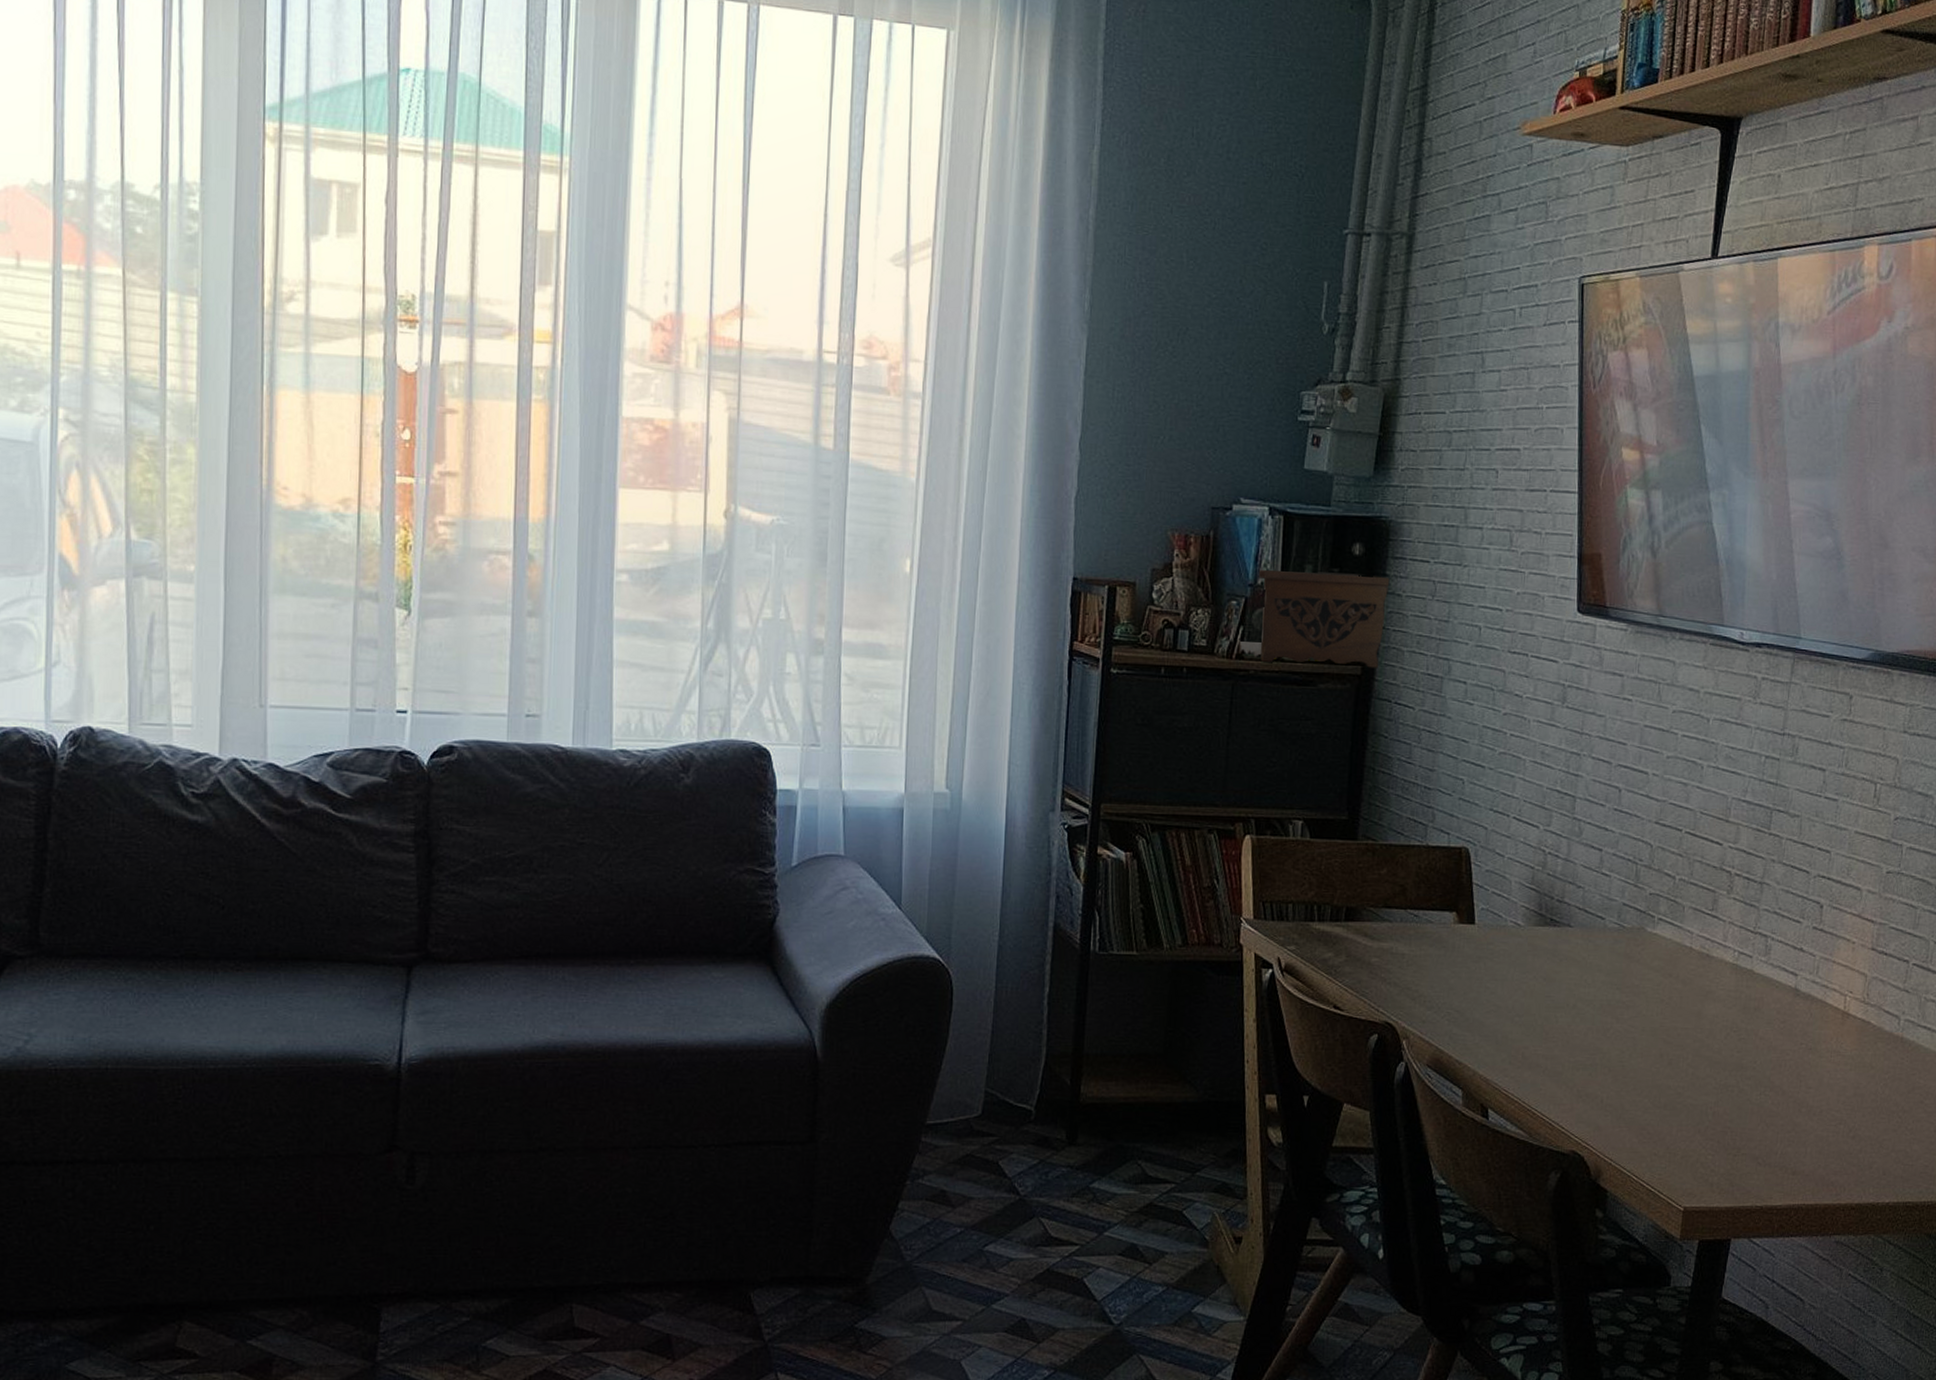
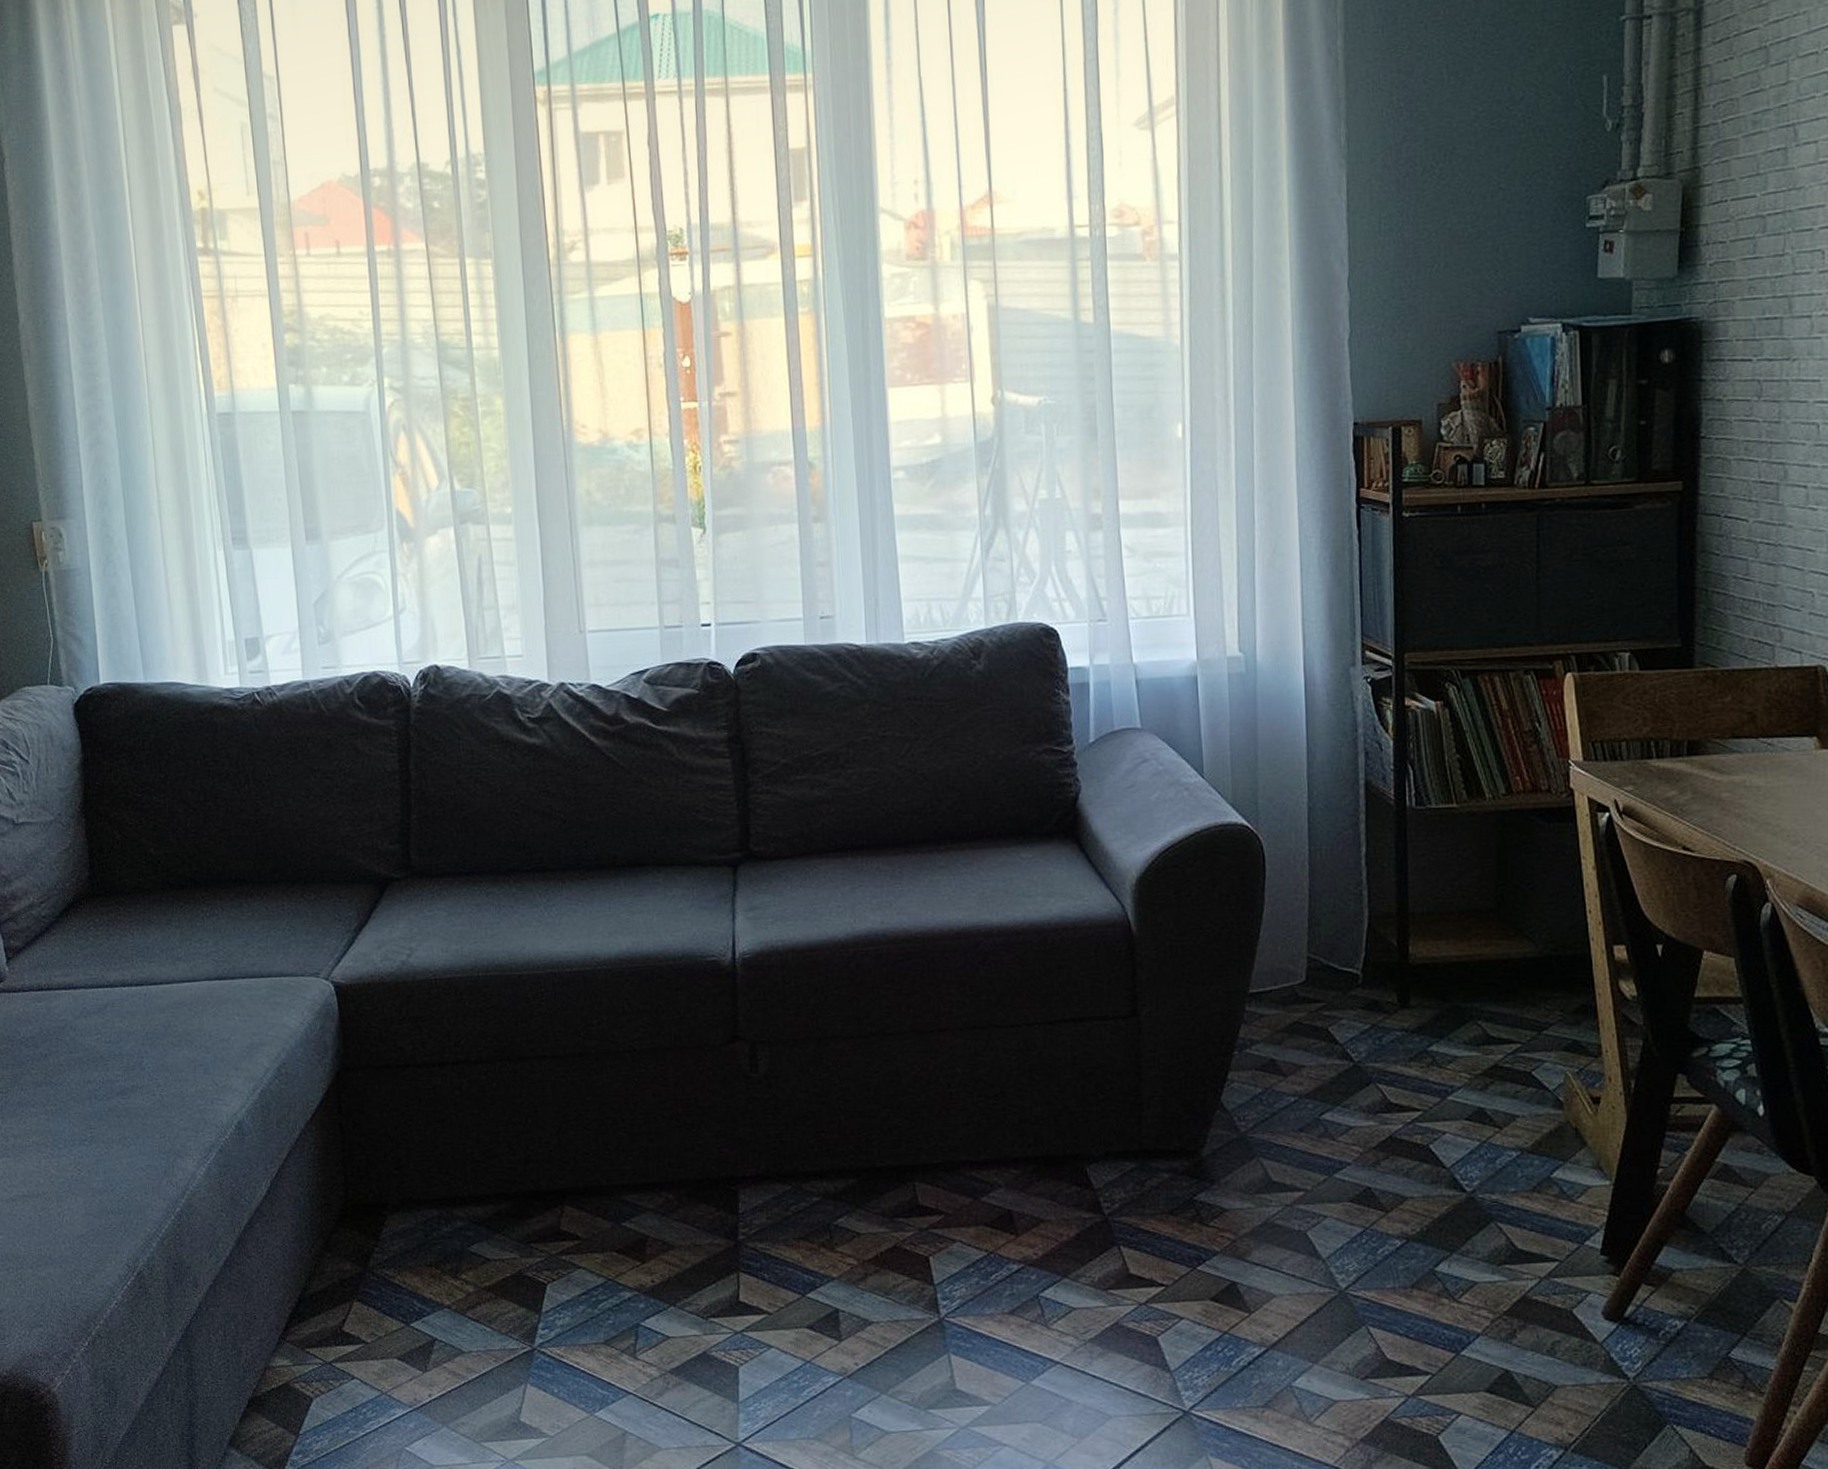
decorative box: present [1234,570,1390,668] -> none [1536,382,1707,488]

